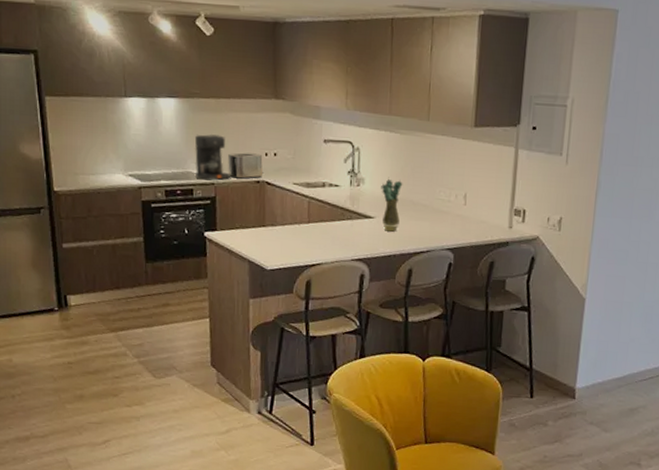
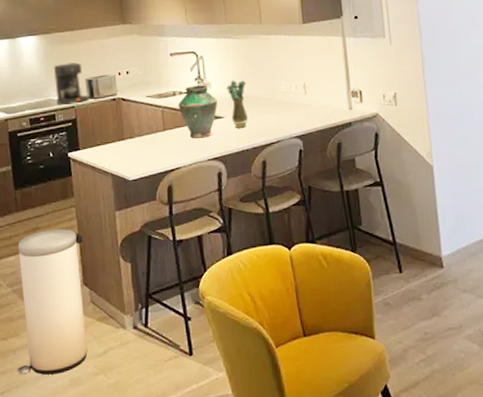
pedal bin: none [140,307,213,445] -> present [17,228,88,375]
vase: none [326,179,370,237] -> present [178,85,218,139]

